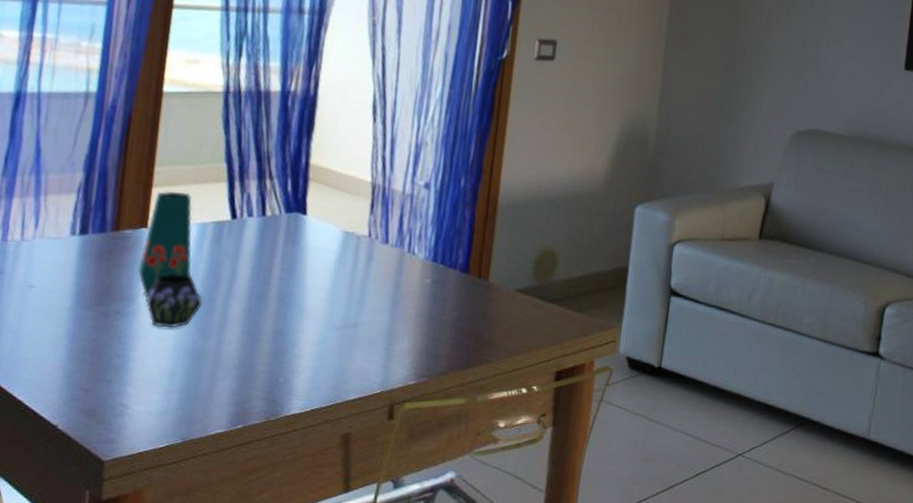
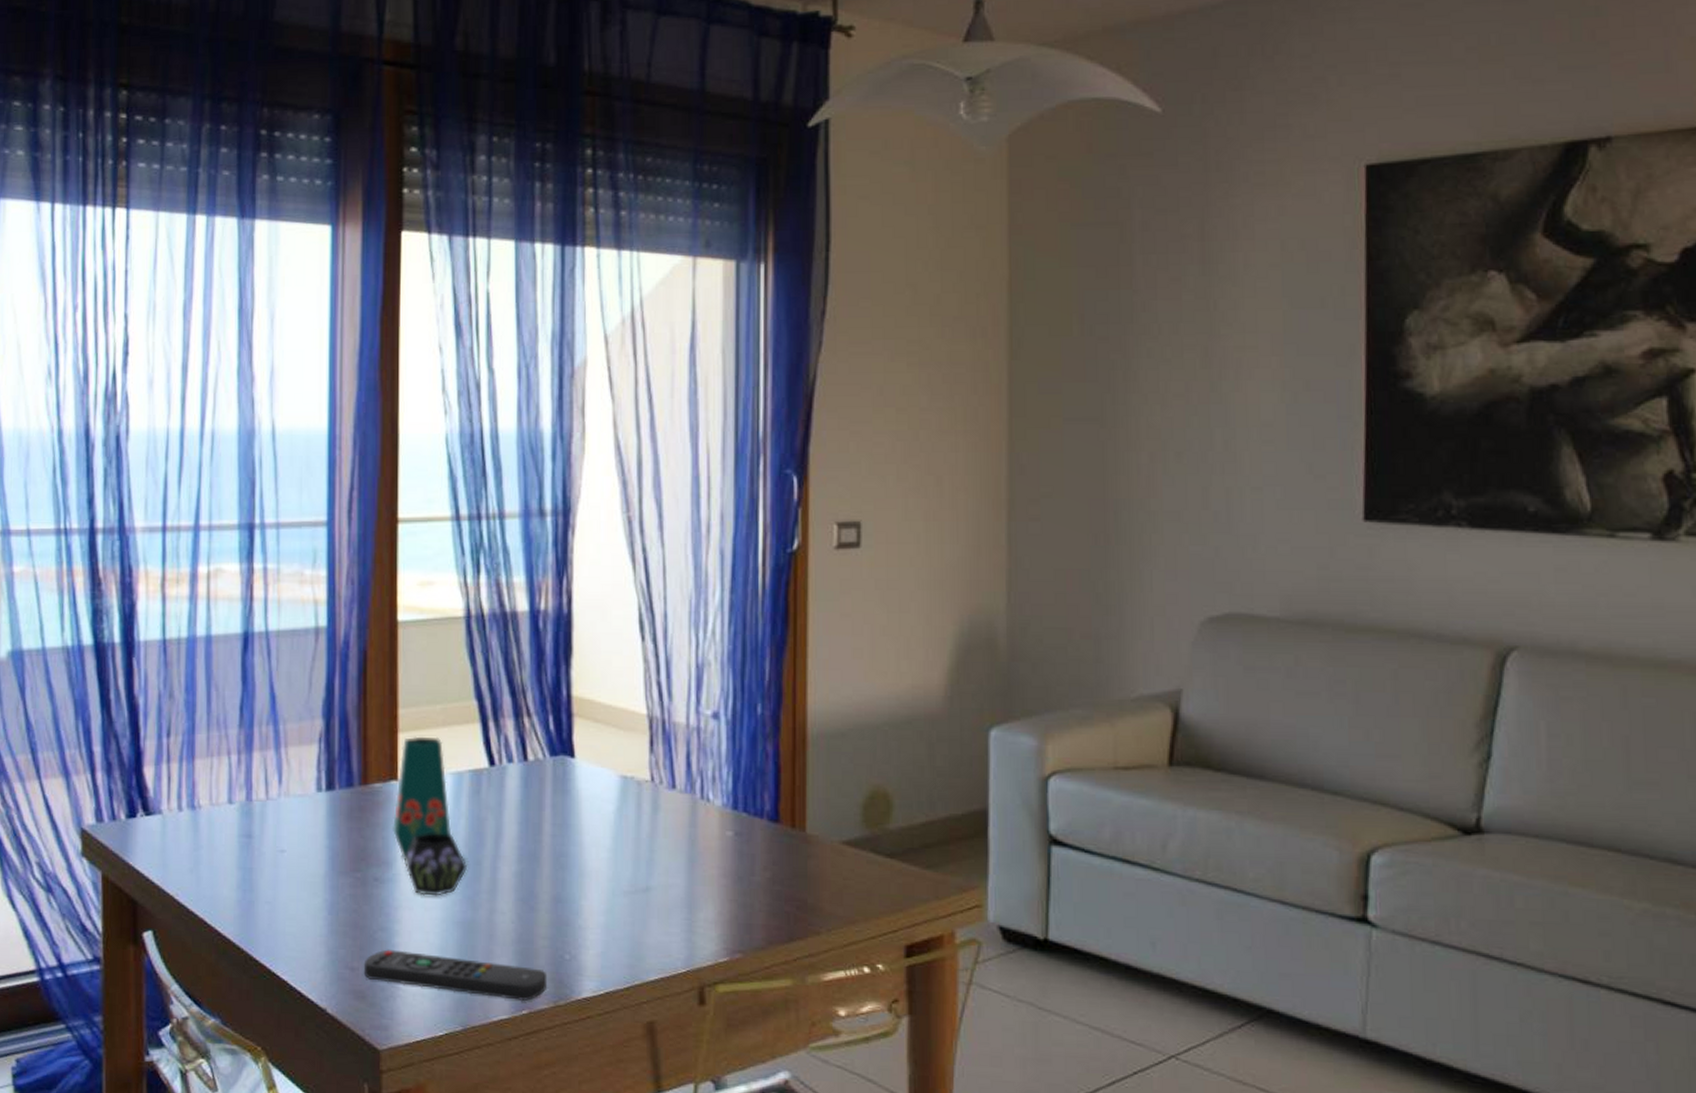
remote control: none [96,373,263,417] -> present [363,949,548,1001]

